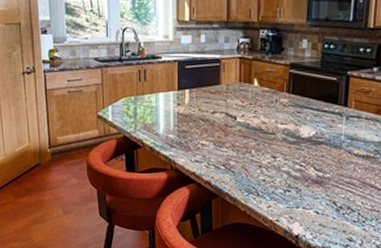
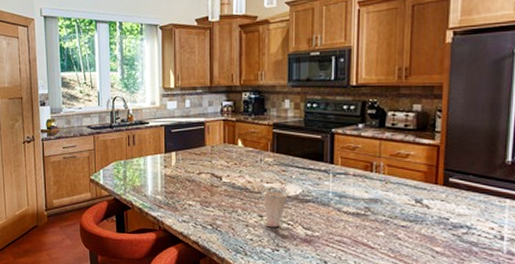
cup: none [277,132,301,169] -> present [263,191,287,228]

